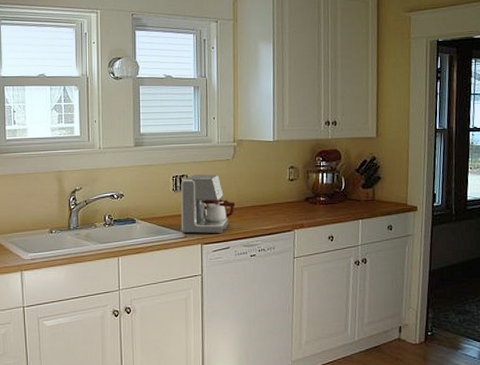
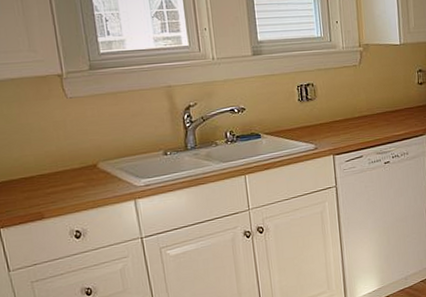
coffee maker: present [181,174,236,234] -> none [307,81,366,145]

